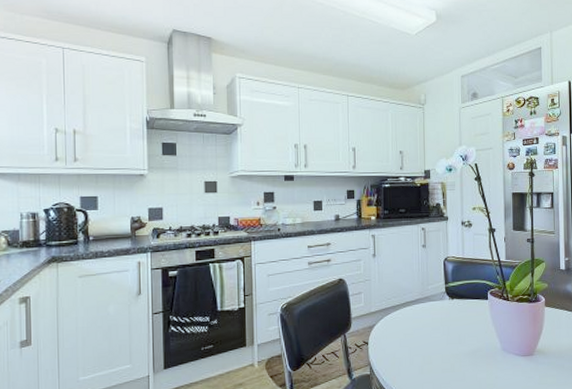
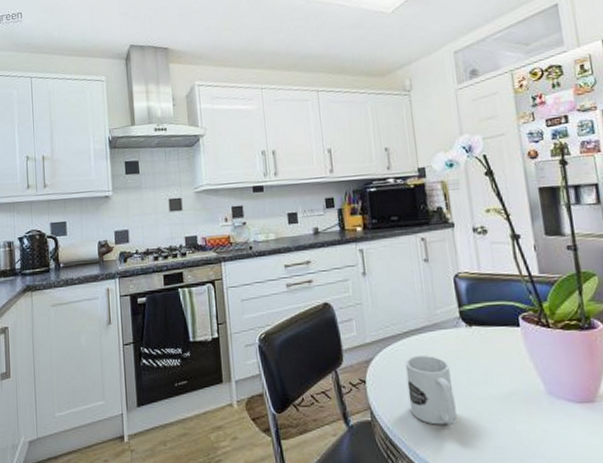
mug: none [400,321,436,376] -> present [405,354,457,425]

